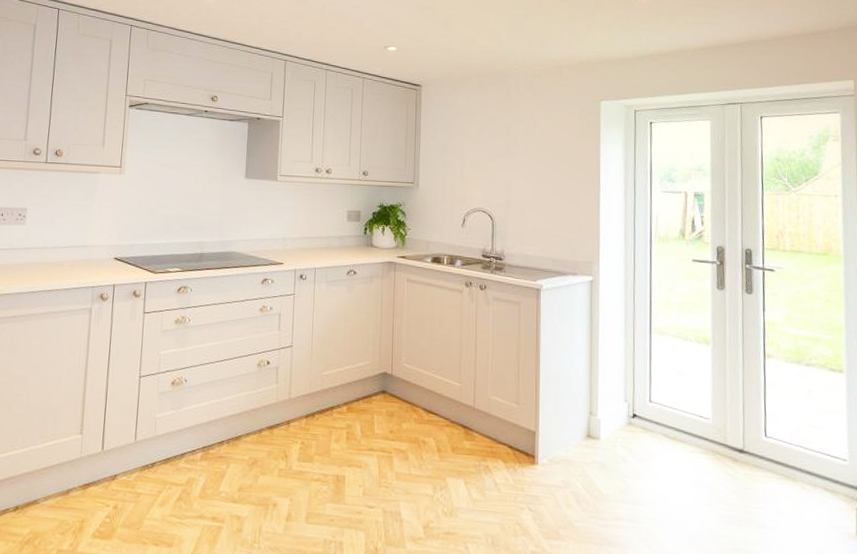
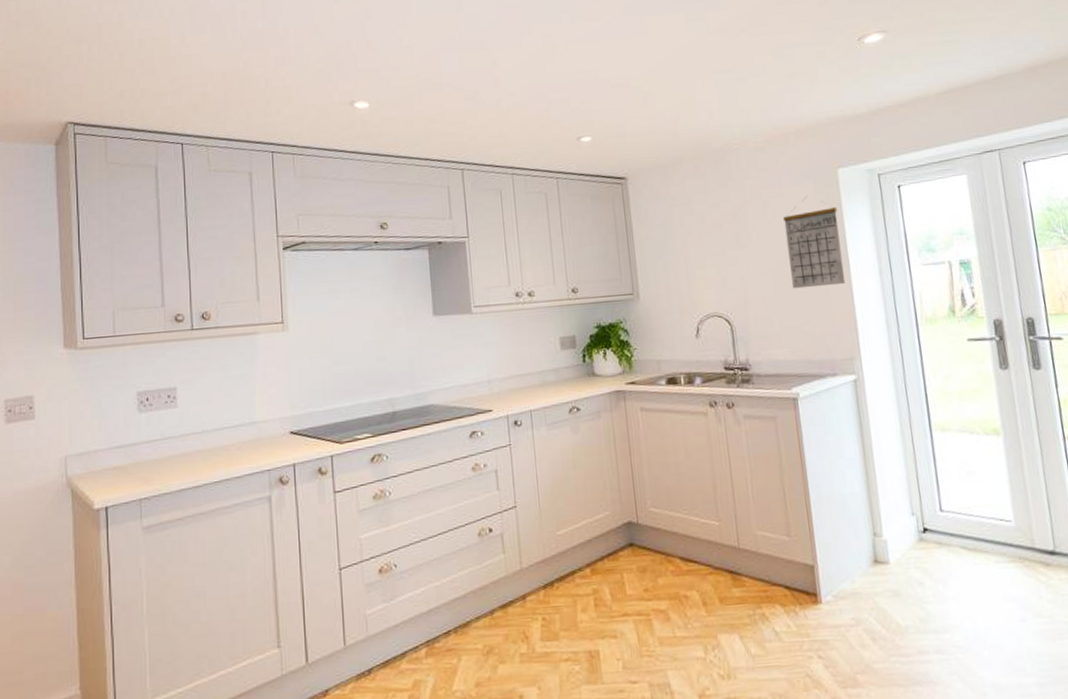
calendar: none [548,120,596,199] -> present [783,195,846,289]

